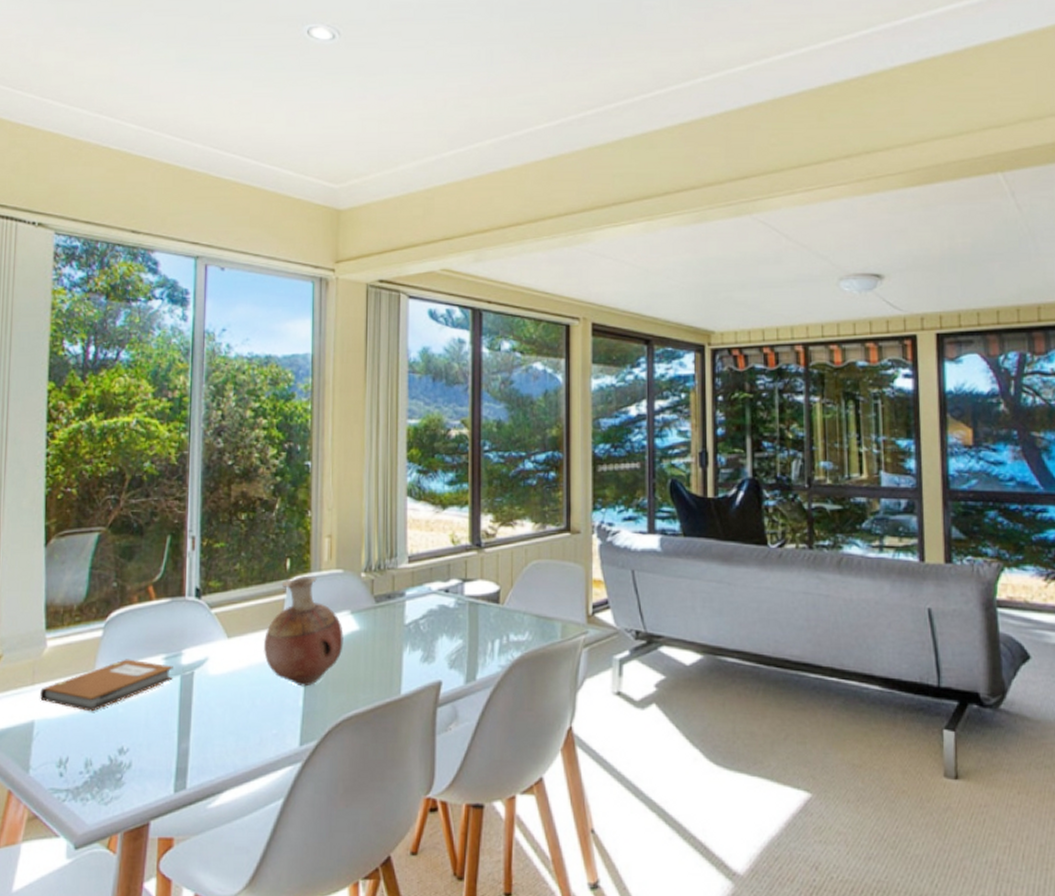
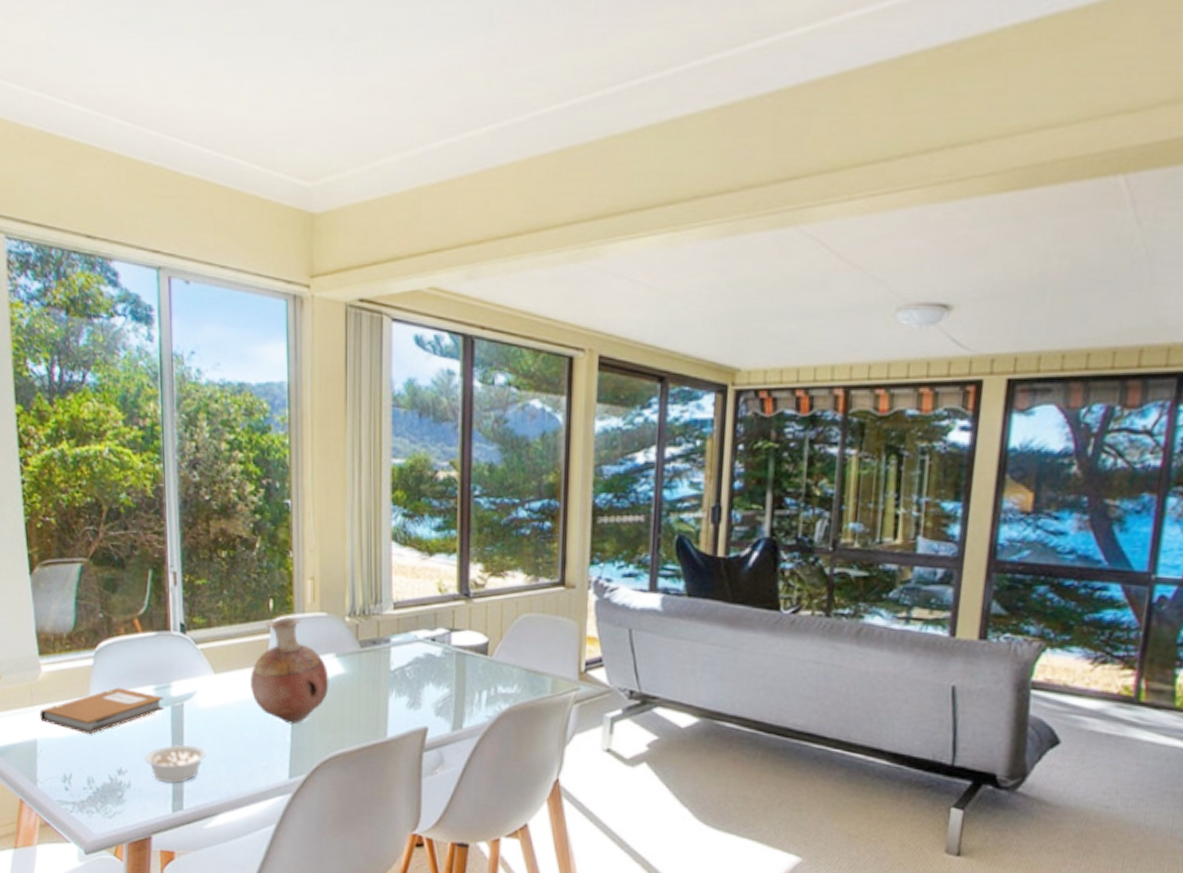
legume: none [148,716,215,760] -> present [144,744,207,784]

